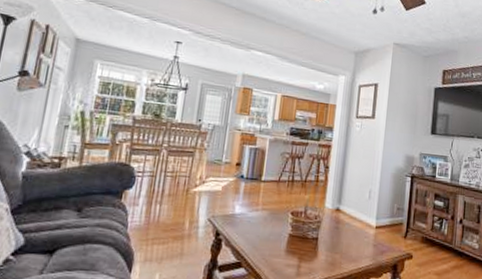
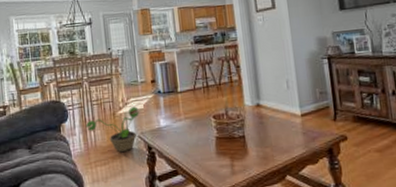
decorative plant: none [152,186,216,234] -> present [85,106,139,153]

